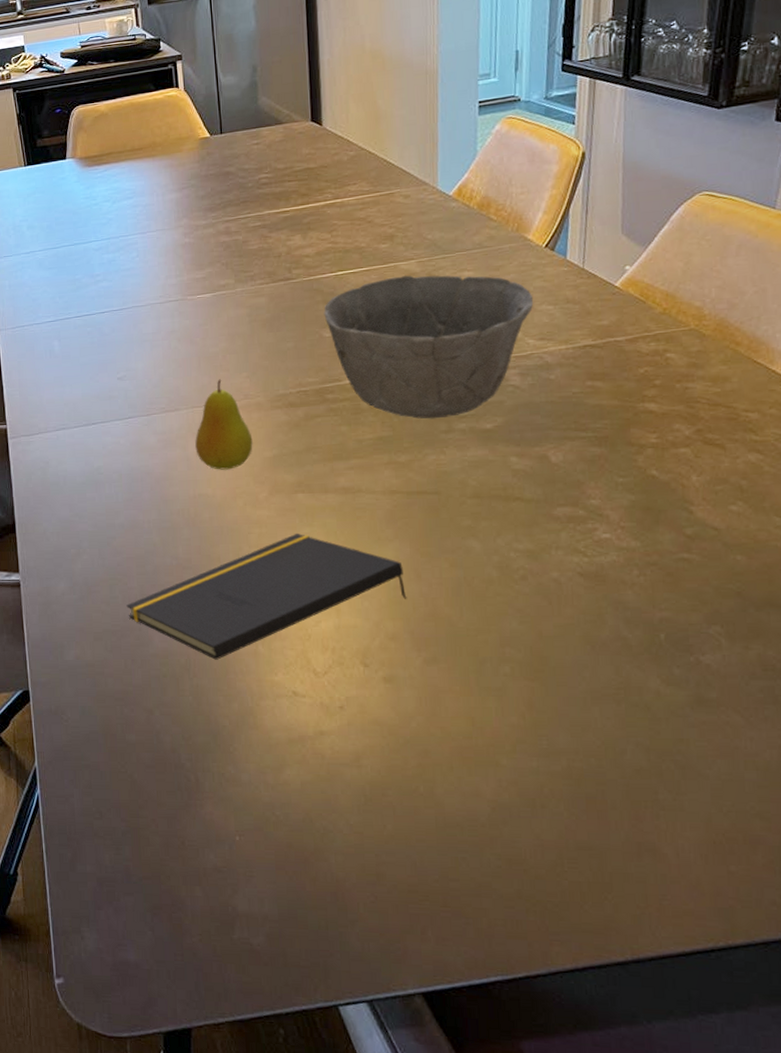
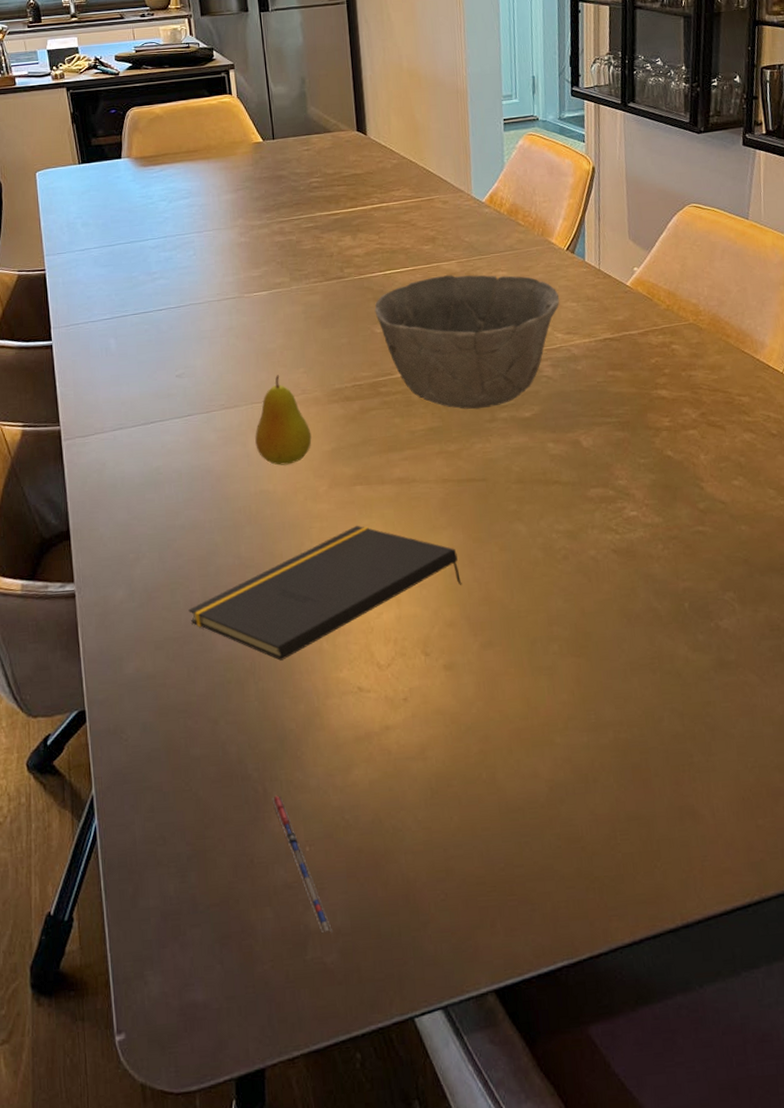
pen: none [203,786,260,918] -> present [272,795,332,933]

